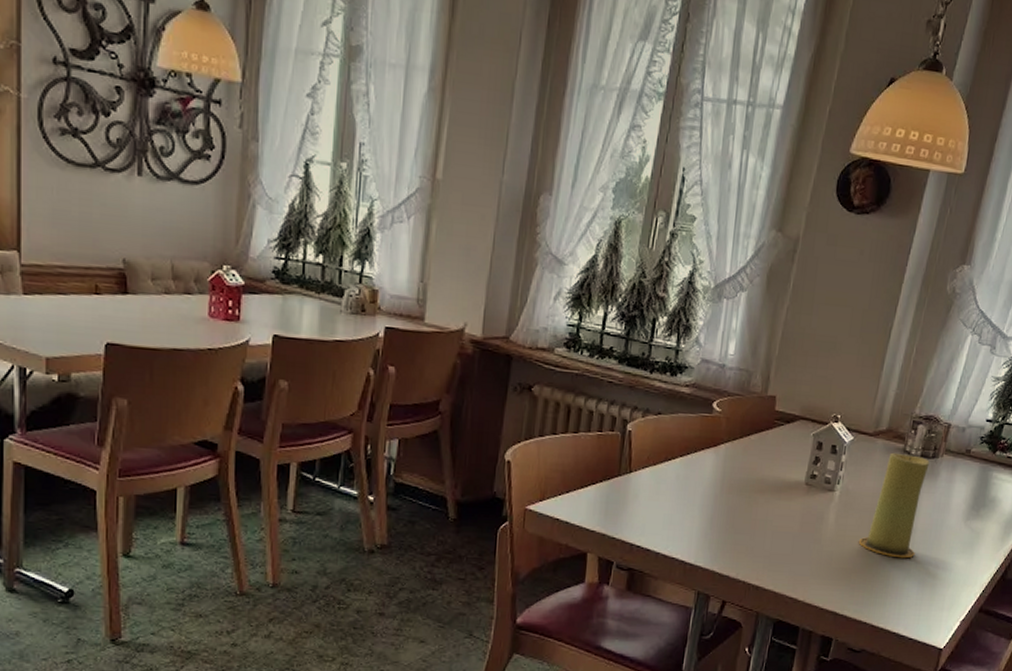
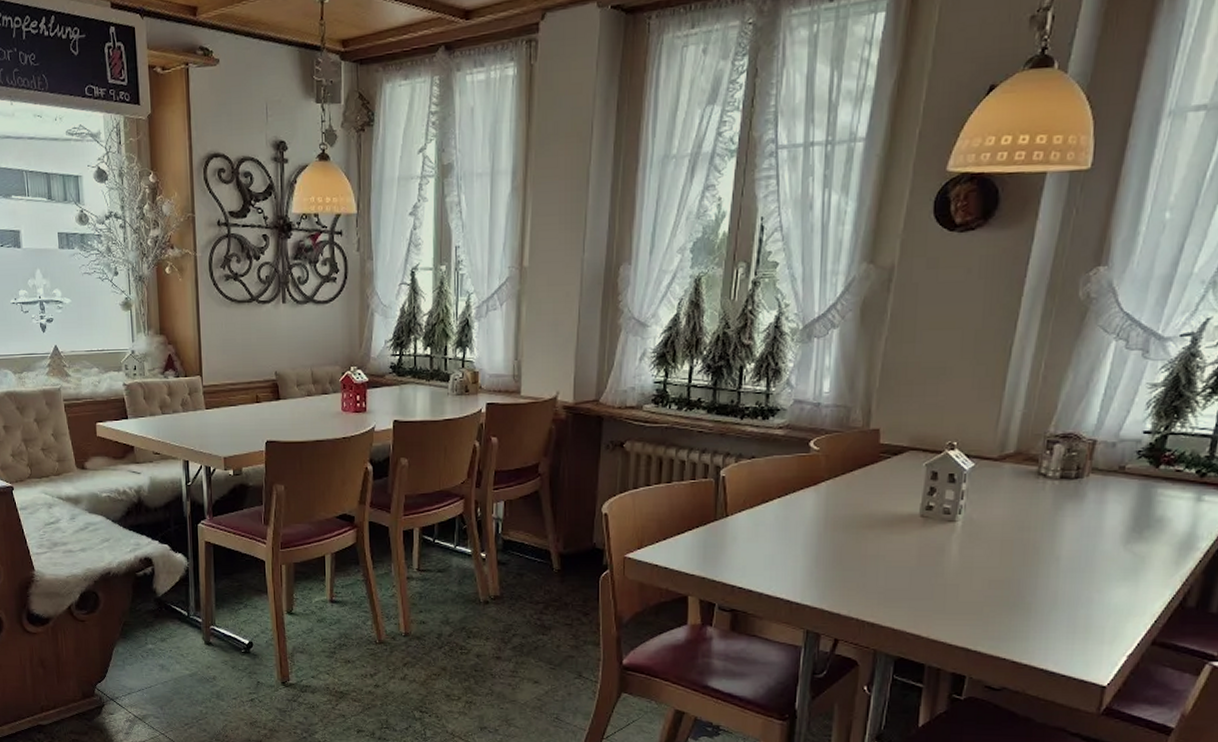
candle: present [859,452,930,559] -> none [990,476,1072,589]

